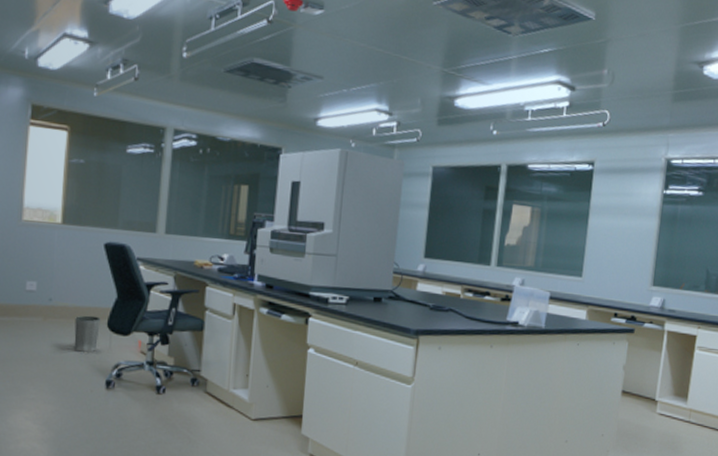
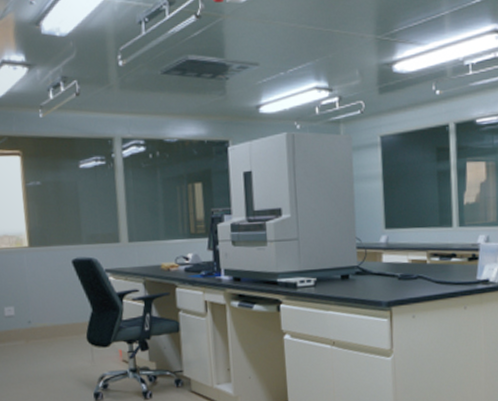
waste basket: present [74,315,101,352] -> none [55,332,81,369]

